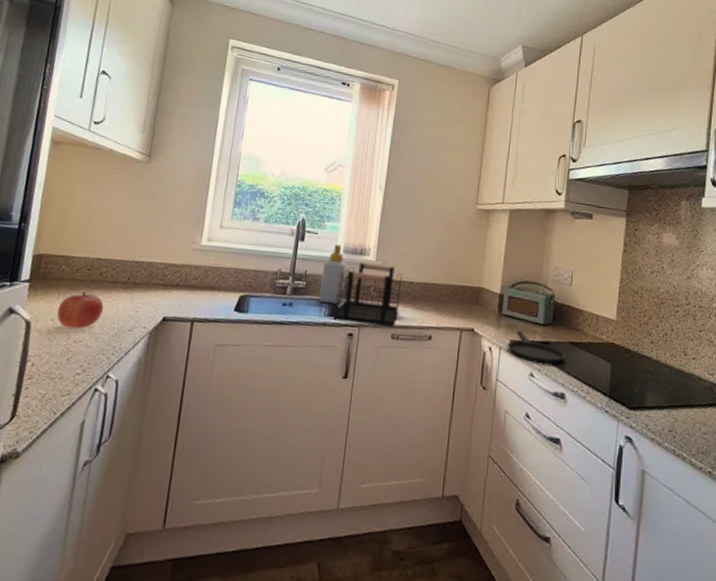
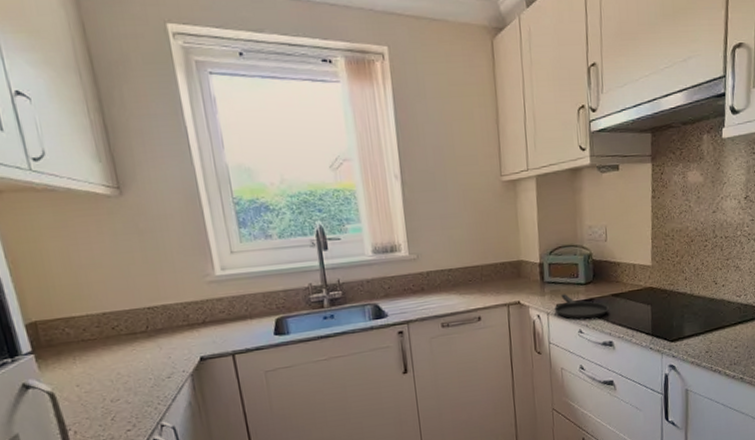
fruit: present [56,291,104,330] -> none [78,350,132,390]
soap bottle: present [318,244,347,305] -> none [354,246,384,309]
dish rack: present [333,263,402,328] -> none [374,257,444,323]

